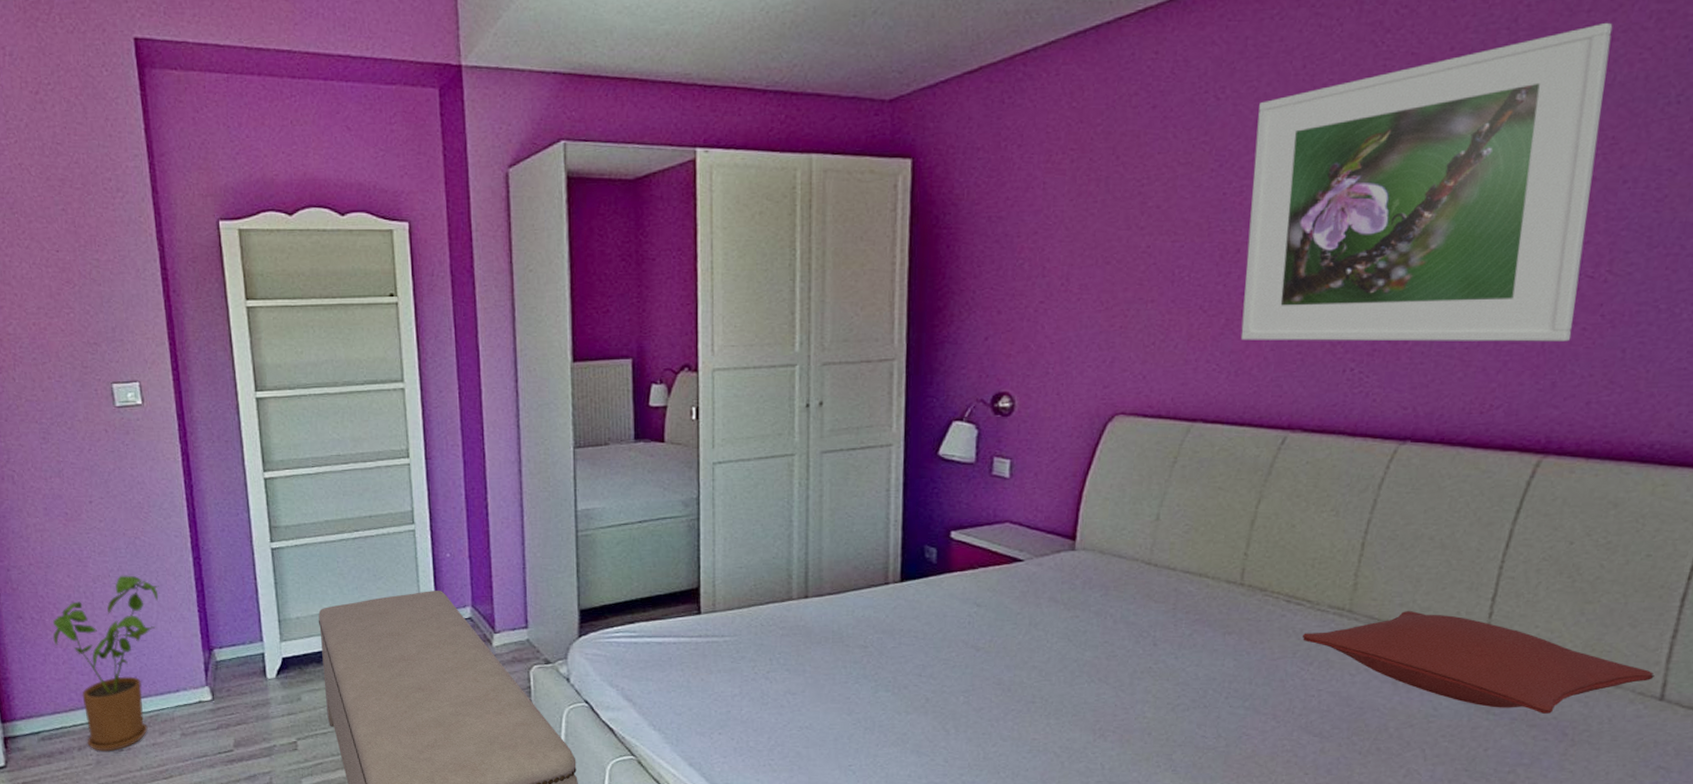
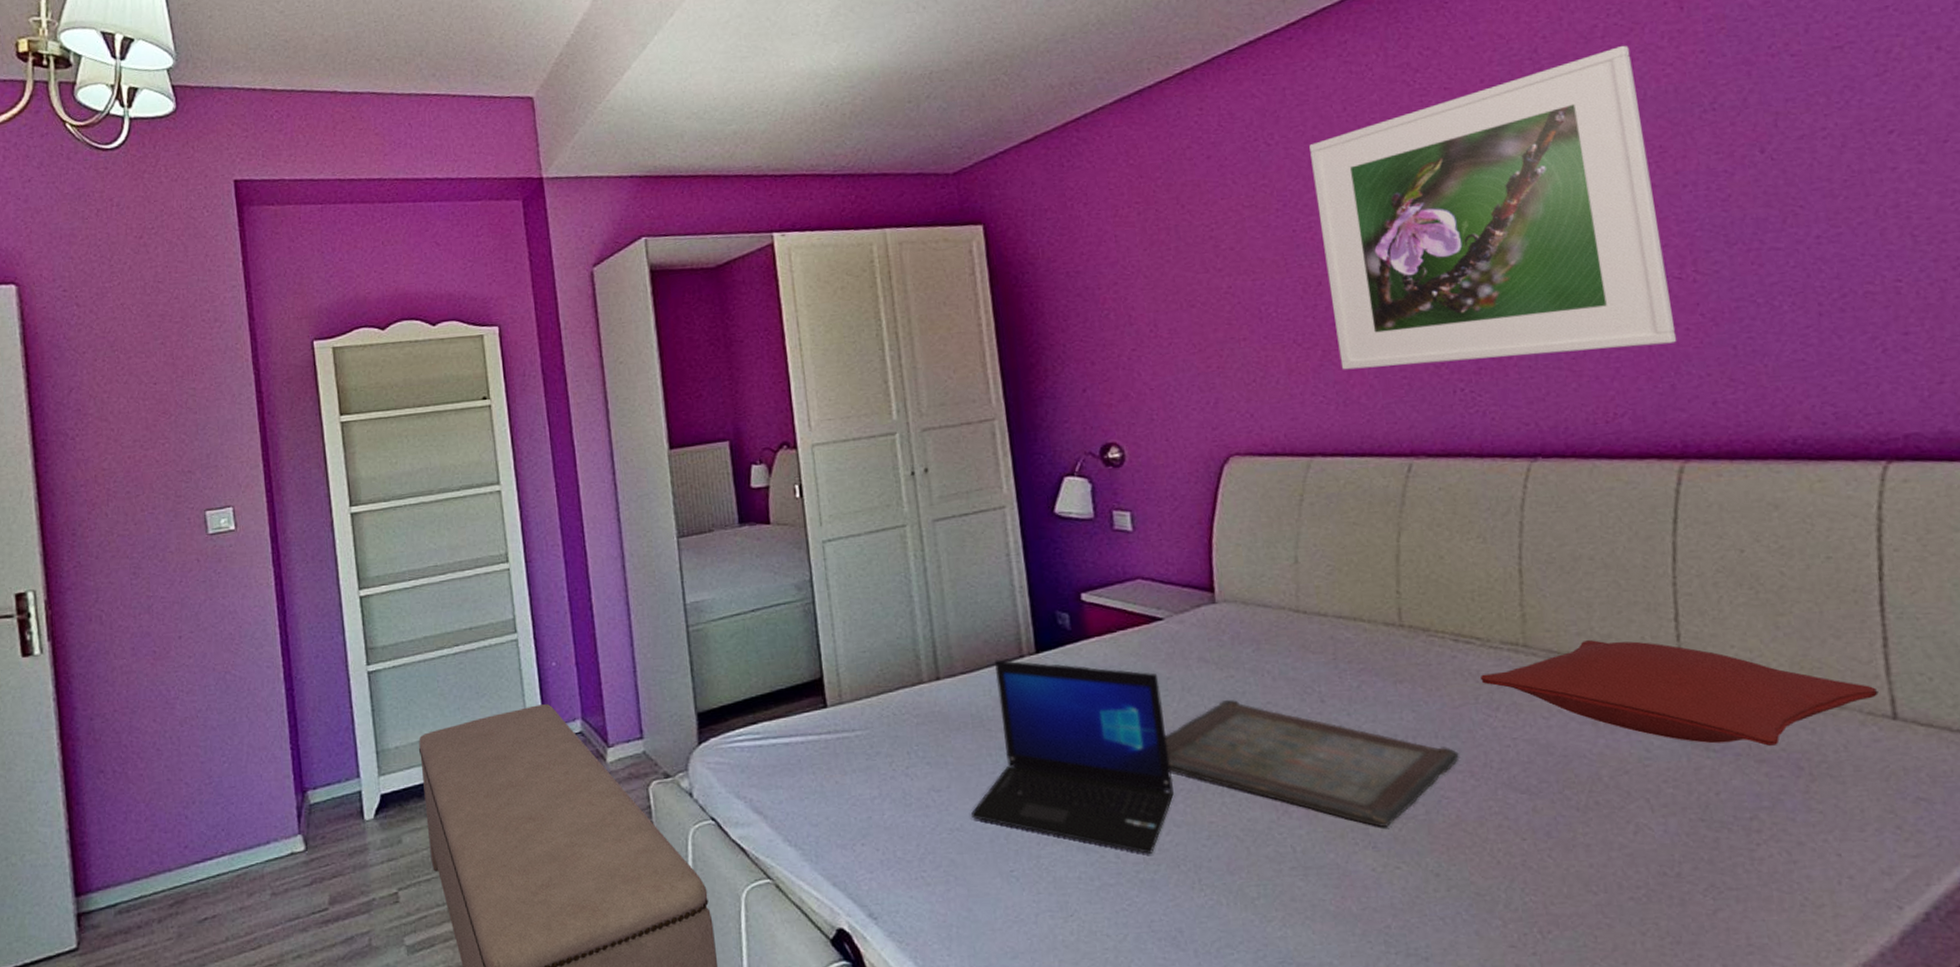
house plant: present [52,575,159,752] -> none [135,714,250,922]
laptop: none [820,584,1010,760] -> present [970,659,1174,854]
serving tray: none [1005,637,1267,755] -> present [1164,700,1459,828]

